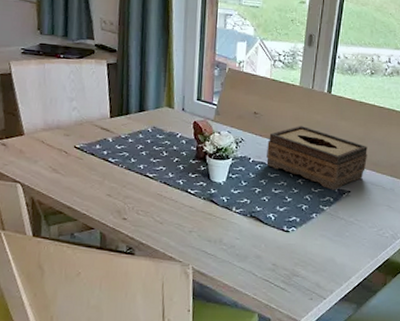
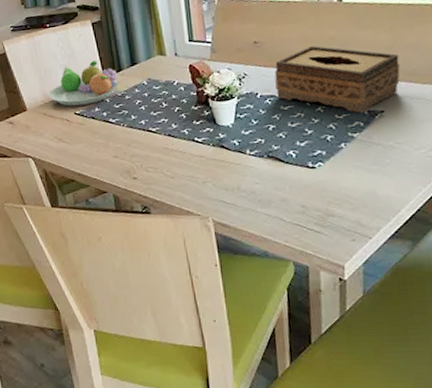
fruit bowl: none [50,100,124,140] -> present [48,61,119,106]

